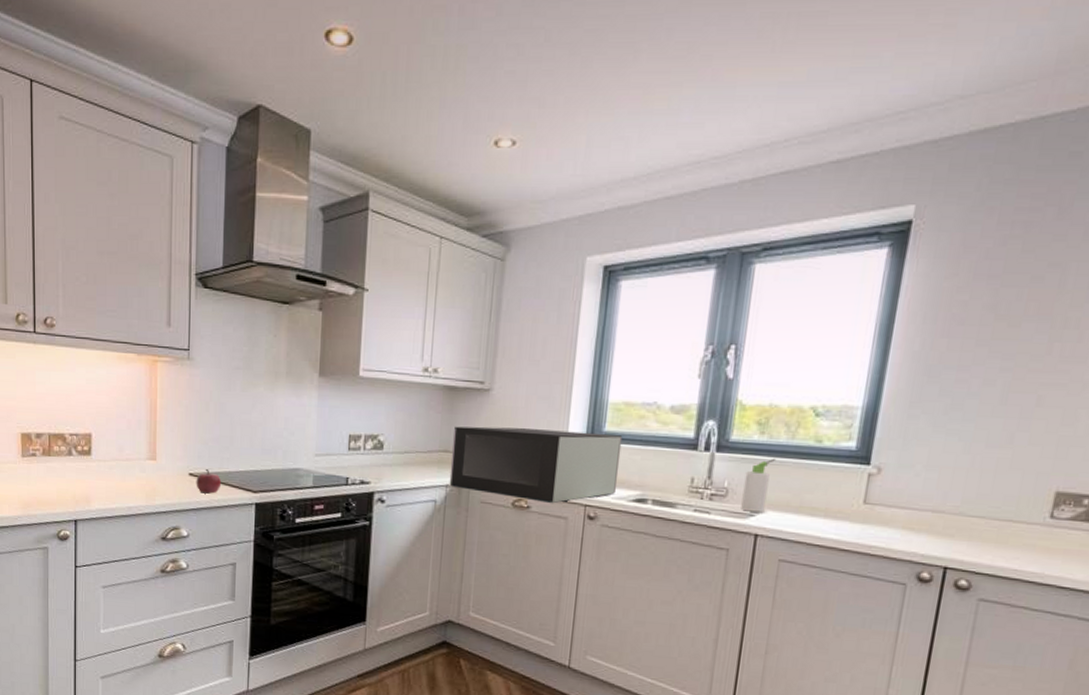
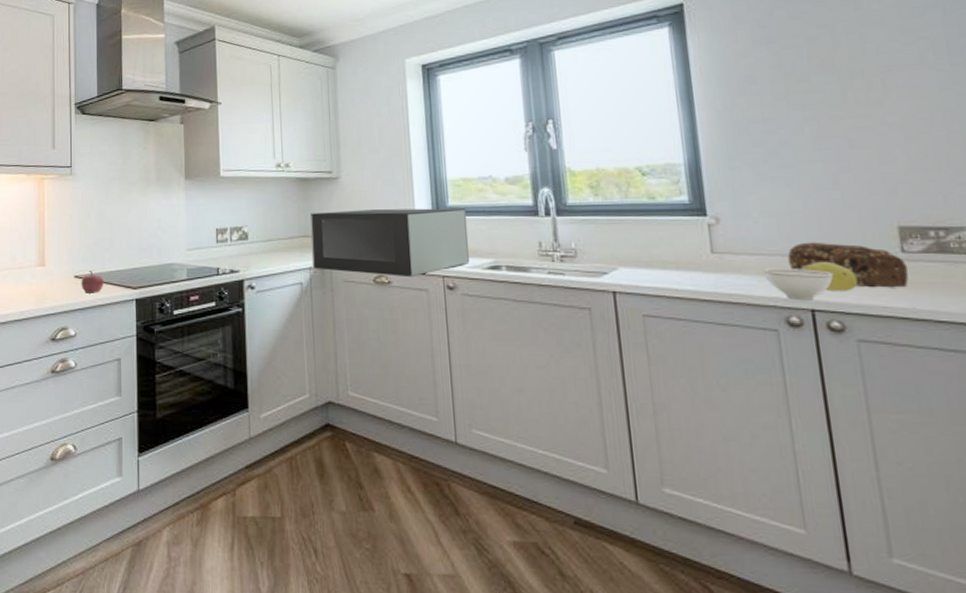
bottle: present [741,458,777,513] -> none [589,217,617,270]
bowl: none [909,523,977,559] -> present [762,268,834,301]
bread loaf: none [936,500,1051,553] -> present [788,242,909,288]
fruit: none [947,520,999,552] -> present [801,261,858,291]

